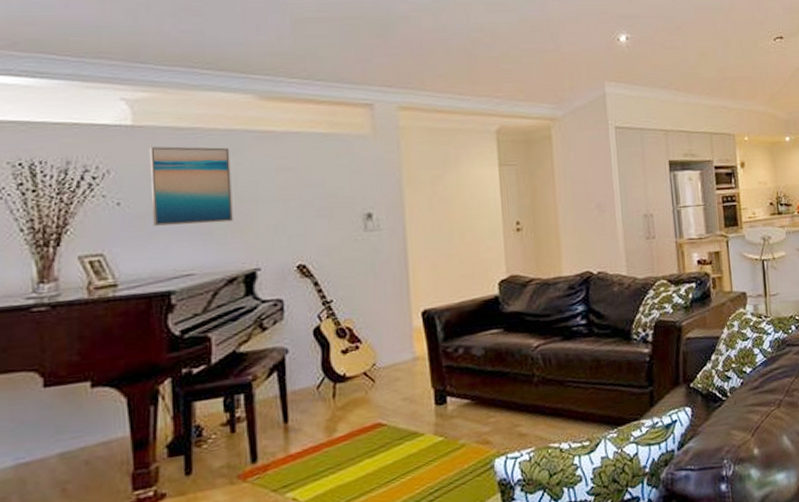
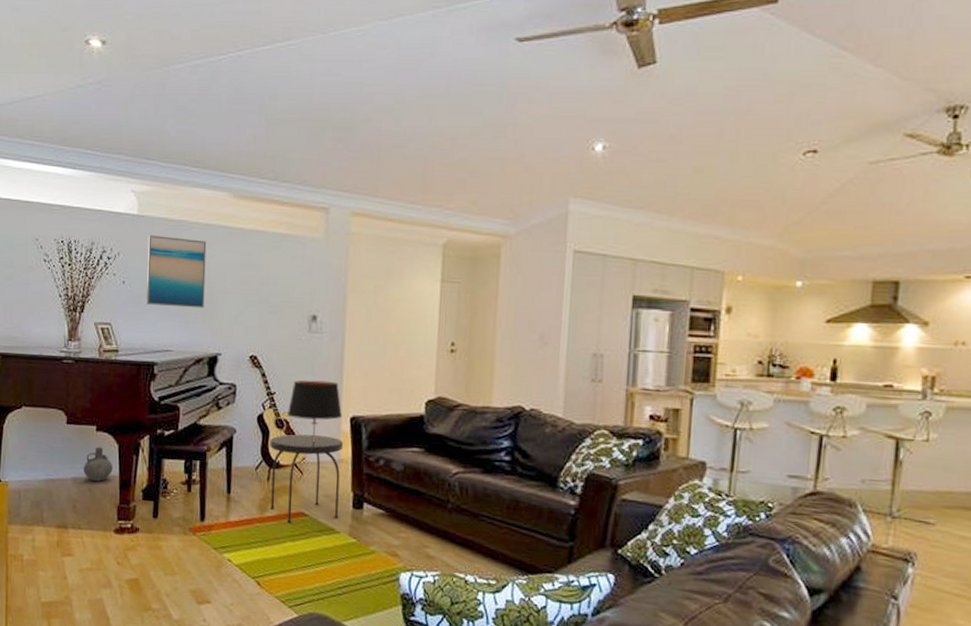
ceramic jug: none [75,406,122,451] -> present [83,447,113,482]
side table: none [331,335,421,439] -> present [270,434,344,524]
table lamp: none [349,278,413,345] -> present [288,380,343,442]

